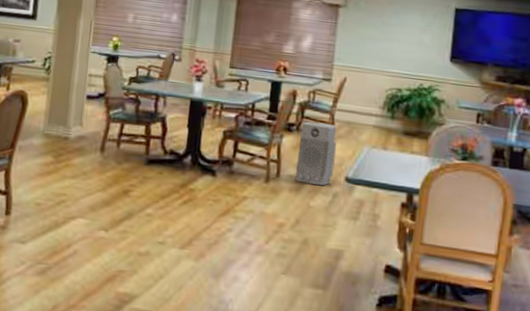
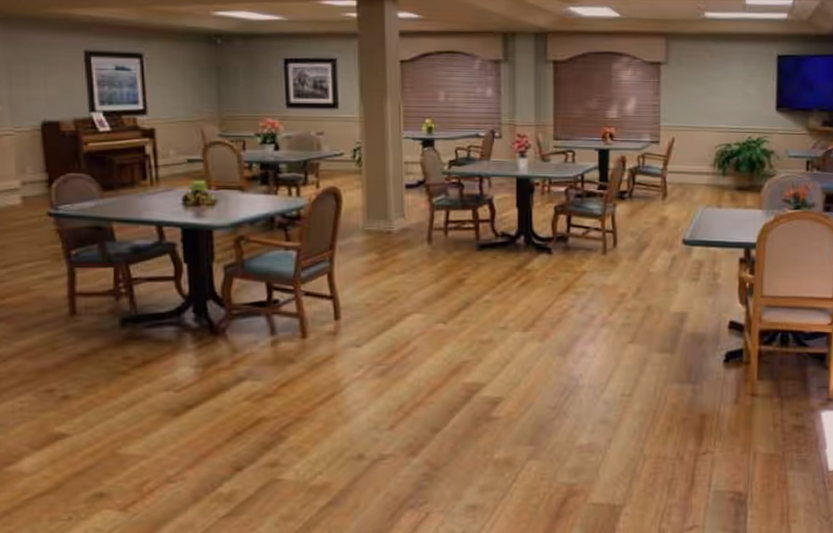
air purifier: present [294,121,337,186] -> none [632,187,671,251]

